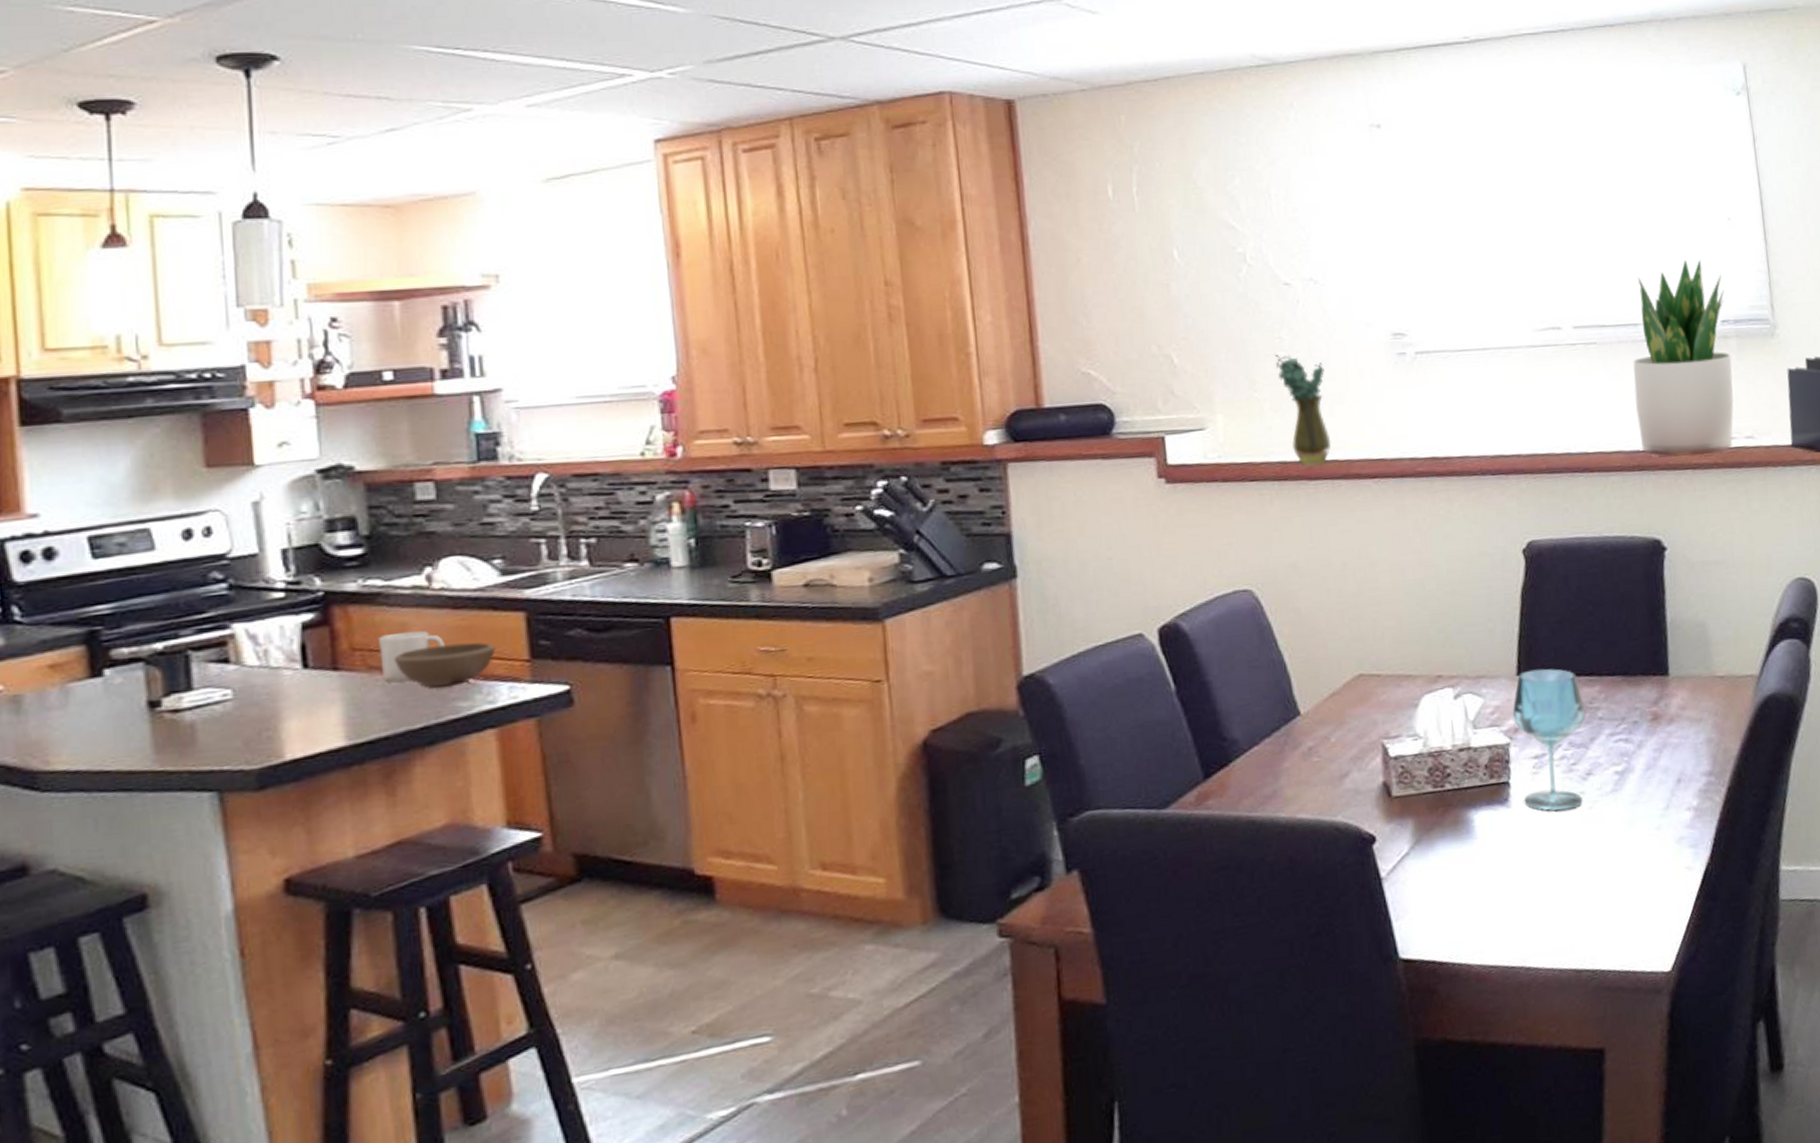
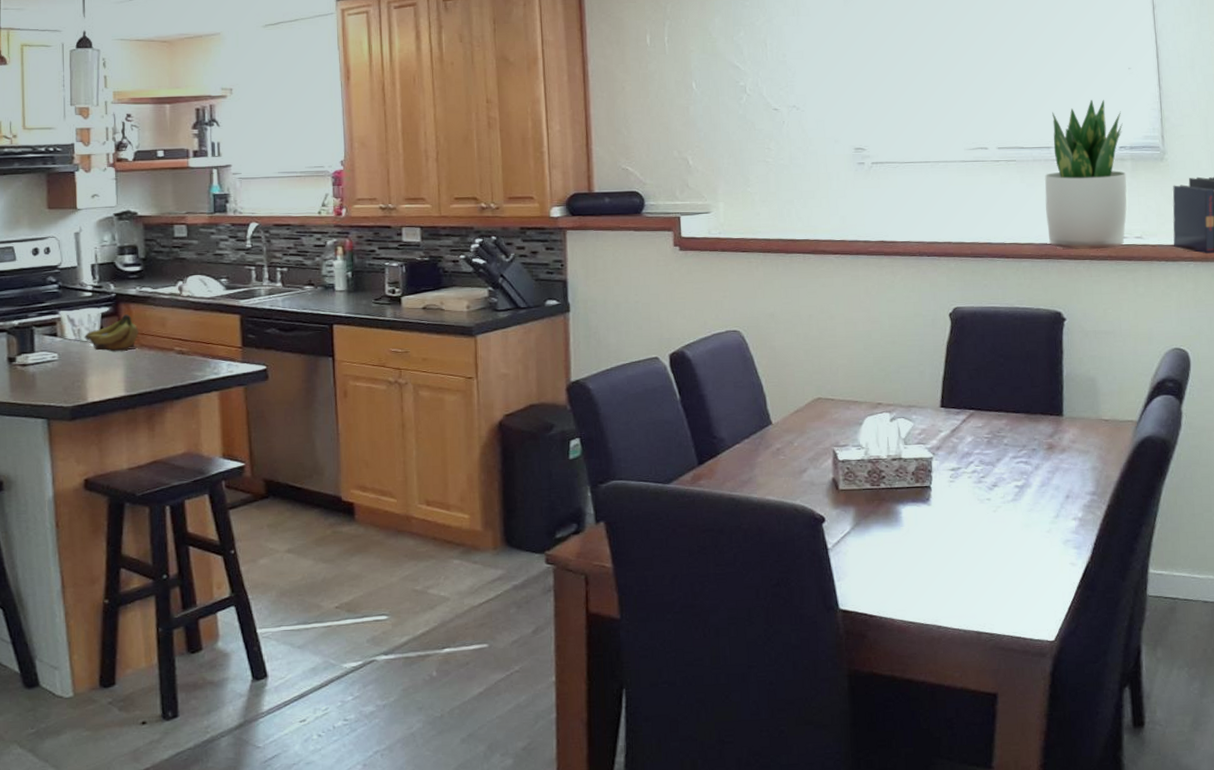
fruit: none [275,621,364,682] -> present [84,314,139,353]
mug: present [379,630,444,684] -> none [148,323,188,357]
bowl: present [395,642,496,689] -> none [157,333,221,362]
vase: present [1275,354,1332,467] -> none [765,161,804,244]
wine glass: present [1512,668,1587,811] -> none [935,403,995,511]

